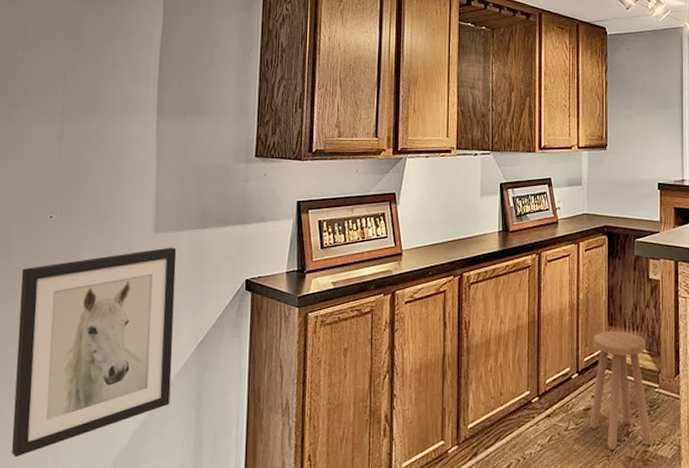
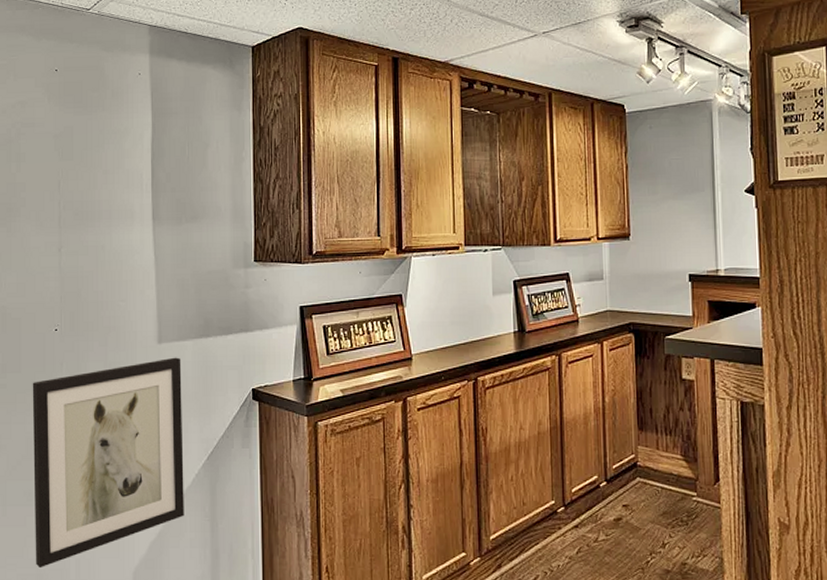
stool: present [589,330,652,450] -> none [621,435,691,563]

